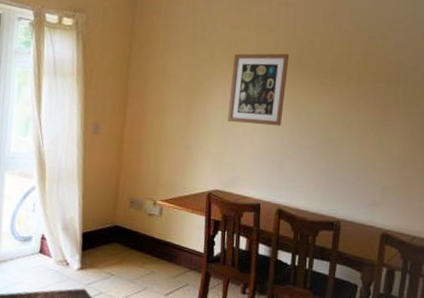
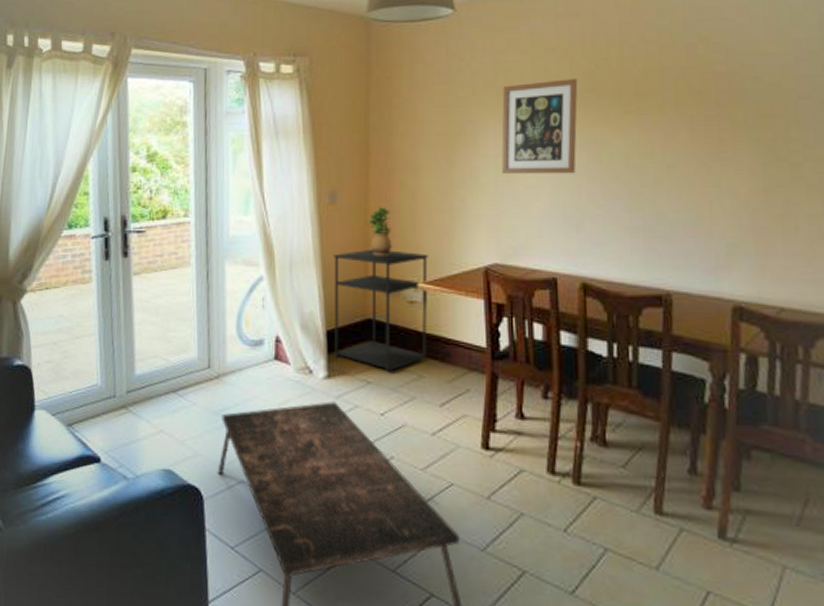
shelving unit: none [87,171,167,268] -> present [334,249,429,372]
potted plant: none [122,138,141,178] -> present [368,205,392,256]

